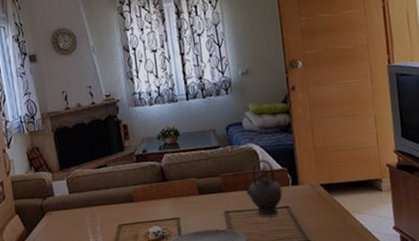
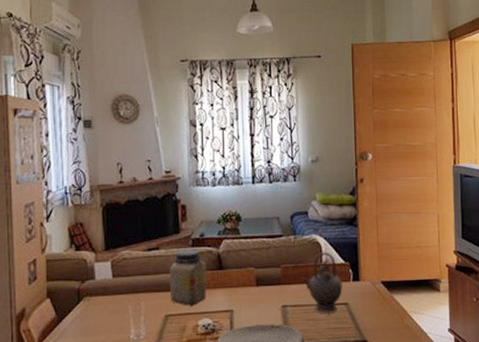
jar: none [118,164,154,216] -> present [169,249,207,306]

